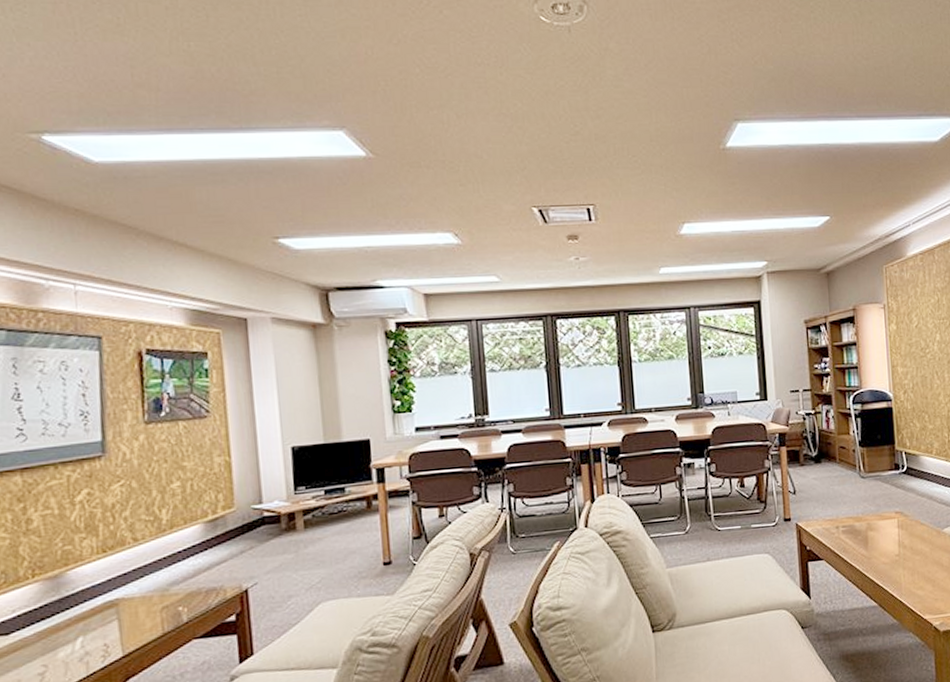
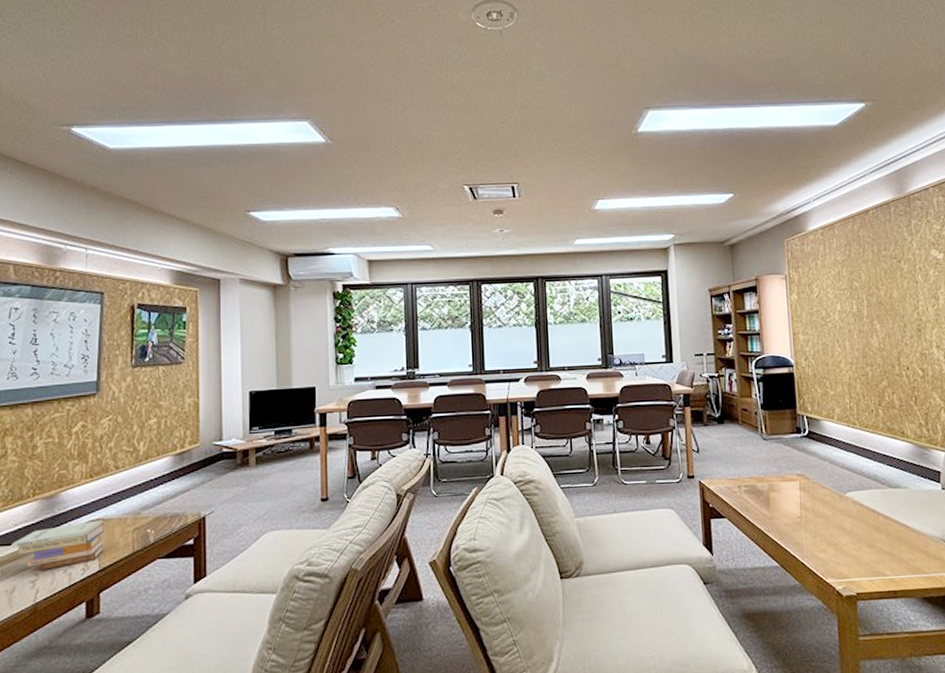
books: none [10,599,127,662] -> present [12,520,104,572]

